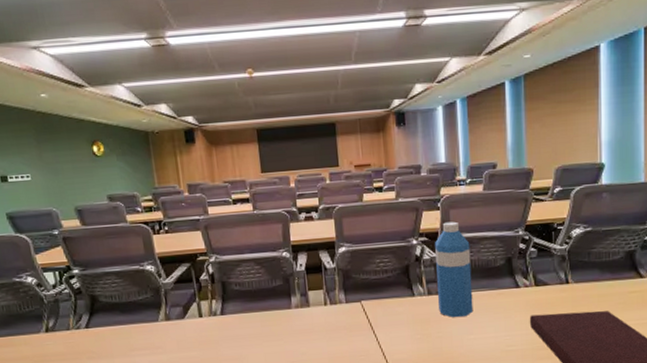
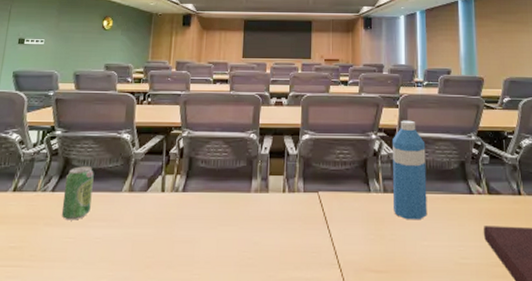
beverage can: none [96,301,131,353] -> present [61,166,94,220]

